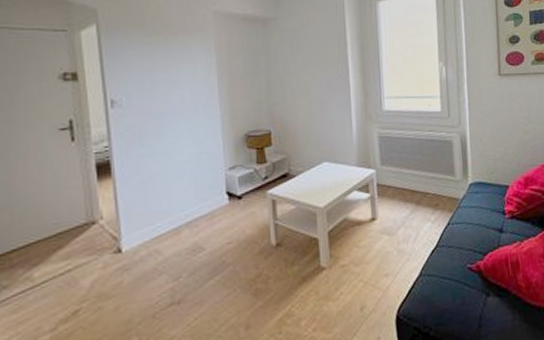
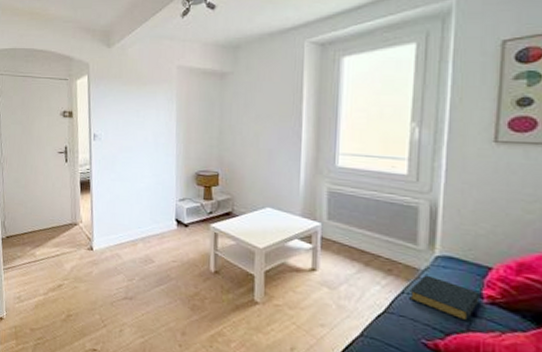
hardback book: none [453,203,504,238] -> present [409,275,480,321]

